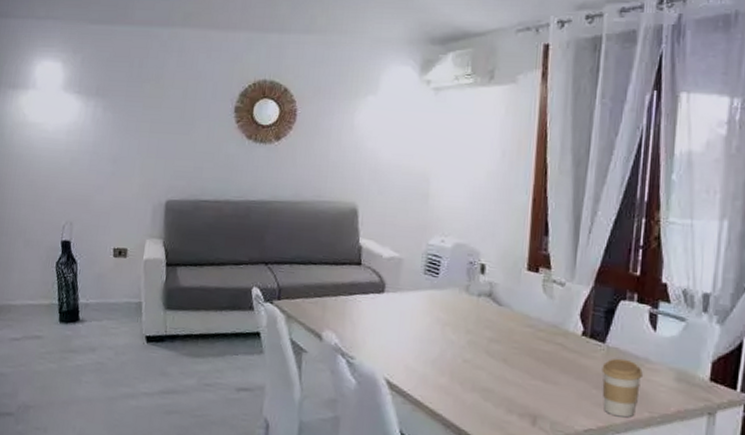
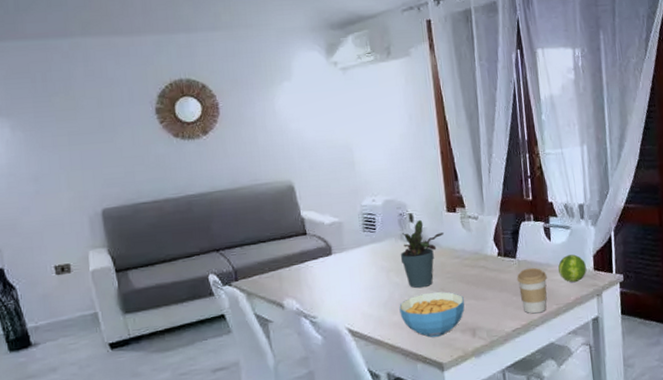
cereal bowl: none [449,359,529,415] -> present [399,292,465,337]
potted plant: none [461,273,518,353] -> present [400,219,444,288]
fruit: none [660,353,699,390] -> present [558,254,586,282]

